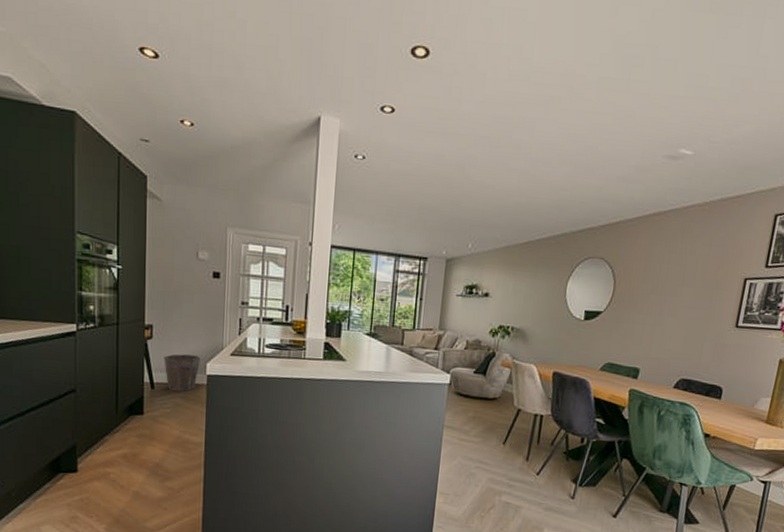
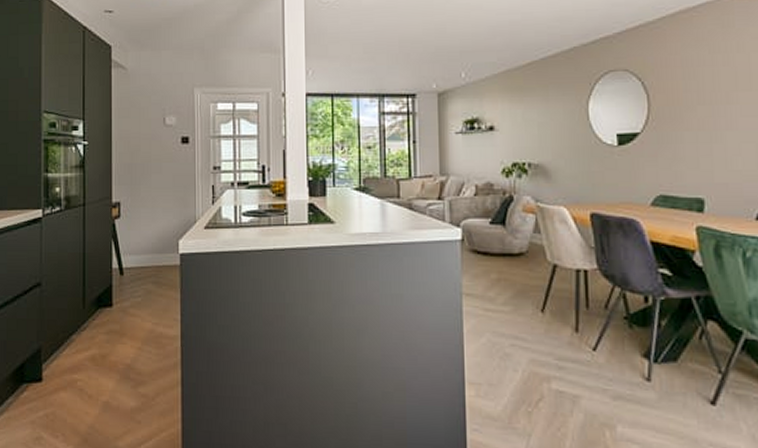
waste bin: present [164,354,200,391] -> none [133,232,172,275]

